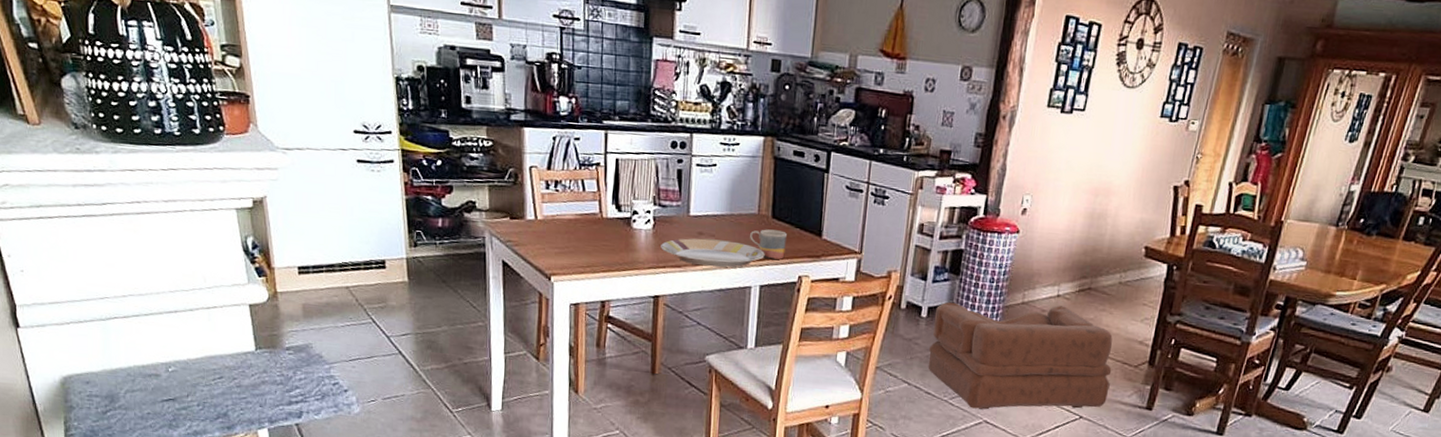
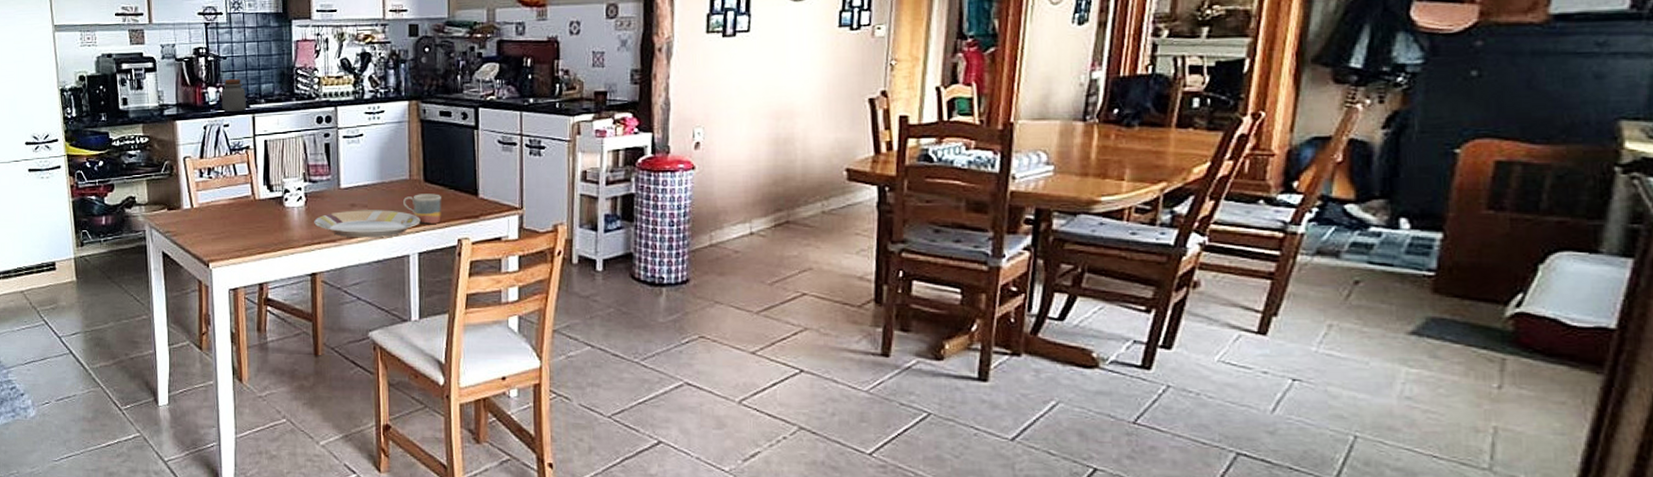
jar: none [573,91,600,127] -> present [221,79,247,113]
dog bed: present [928,302,1113,410] -> none [609,245,831,370]

